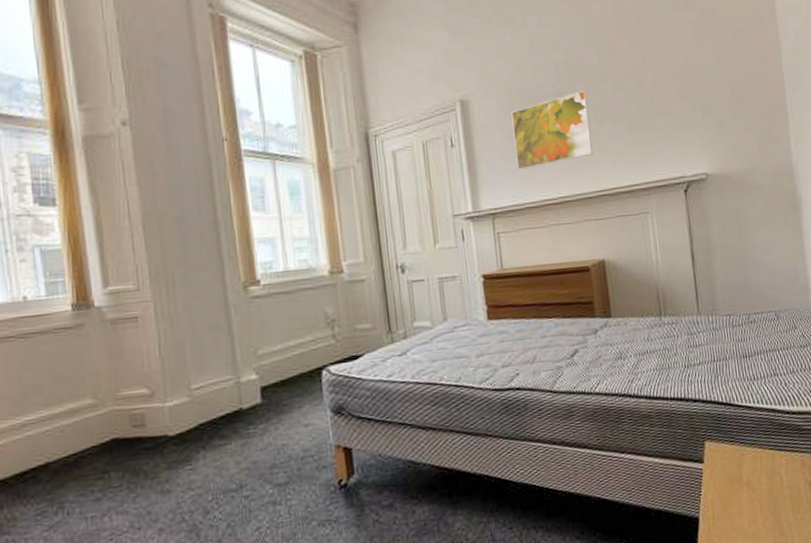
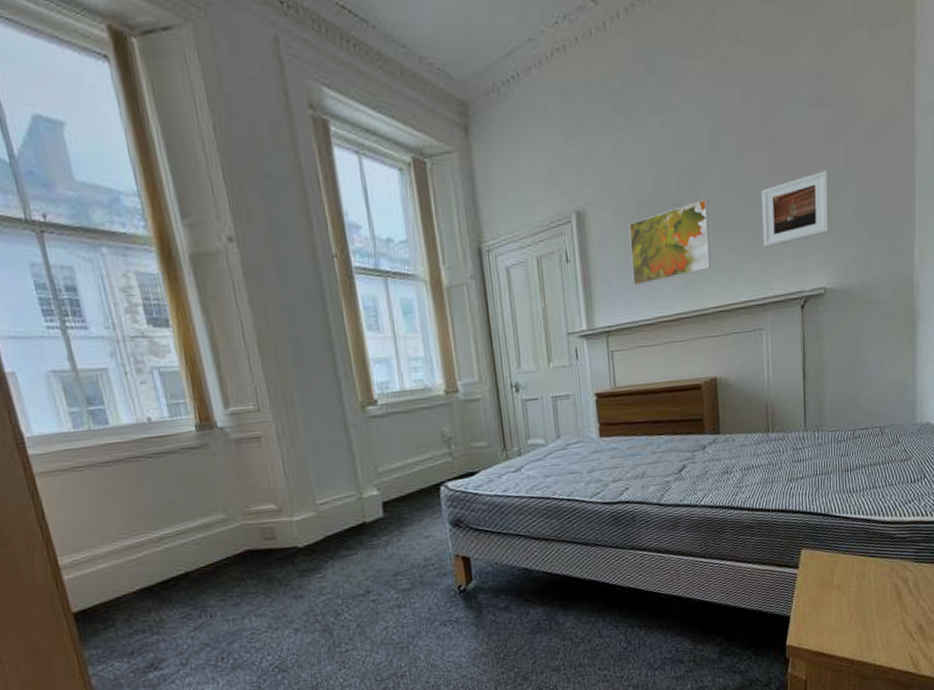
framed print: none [637,66,706,135] -> present [761,171,829,247]

